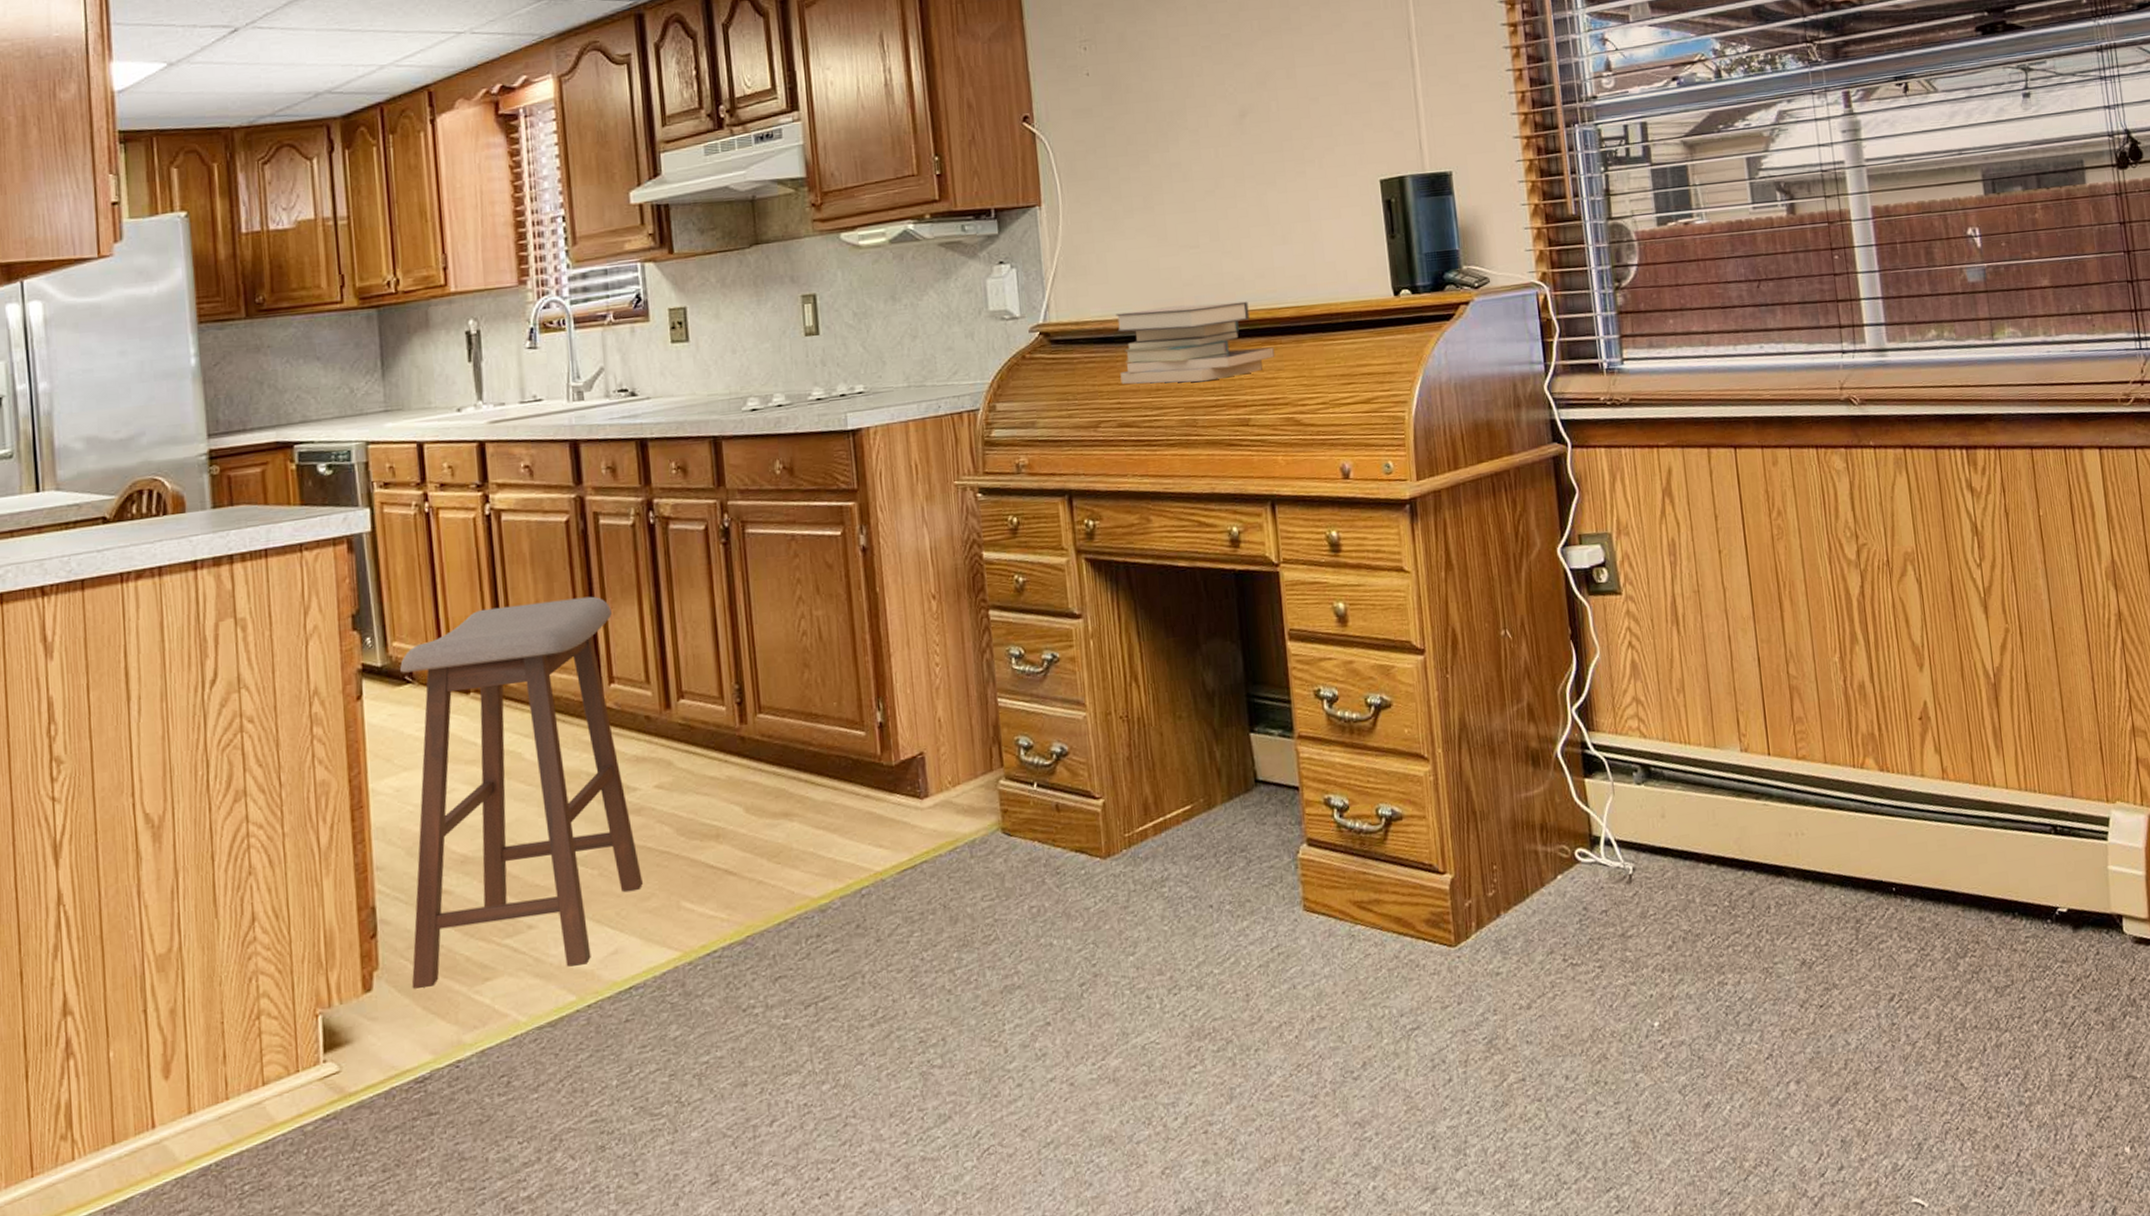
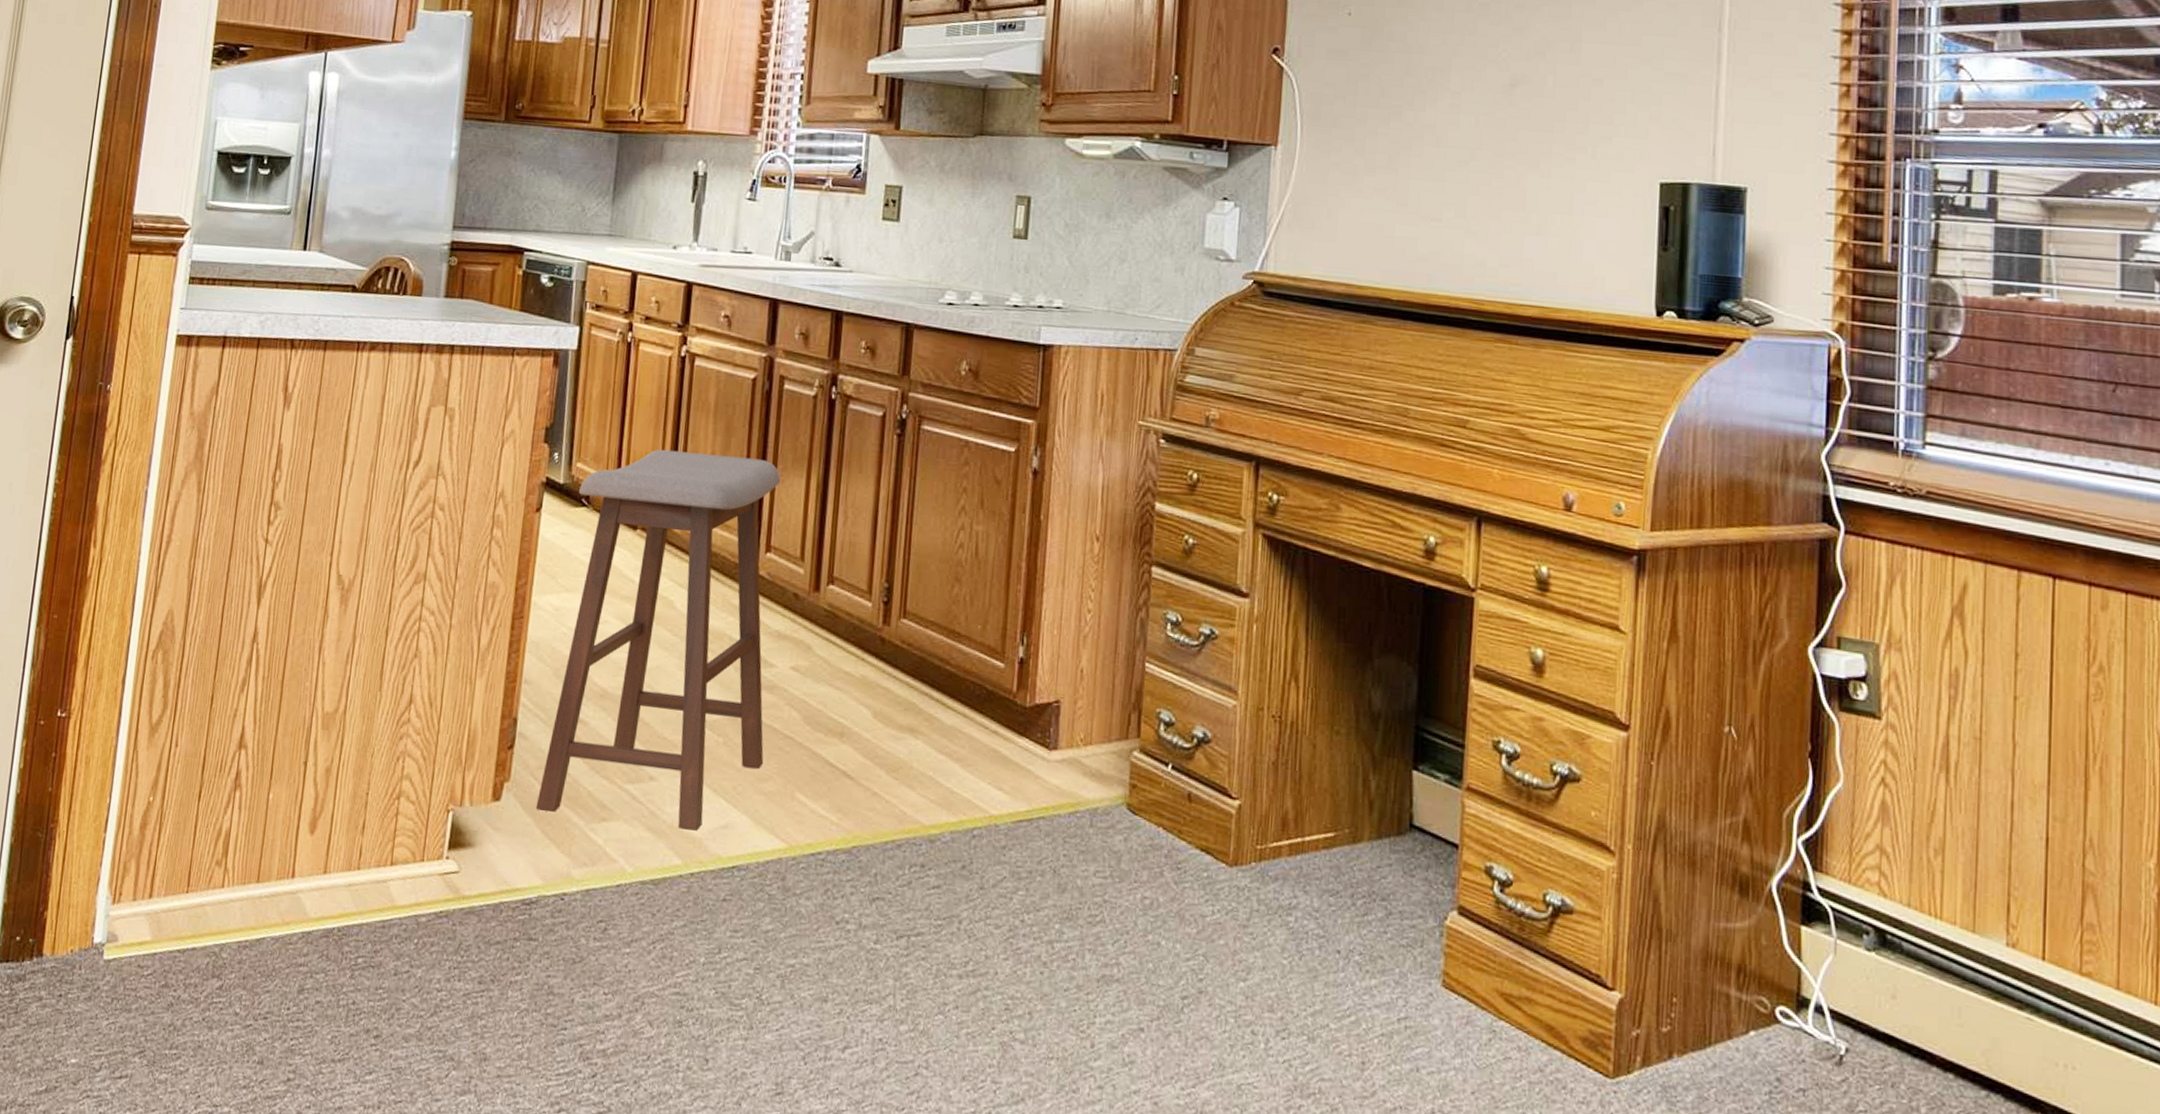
books: present [1116,301,1275,385] -> none [1332,276,1509,371]

